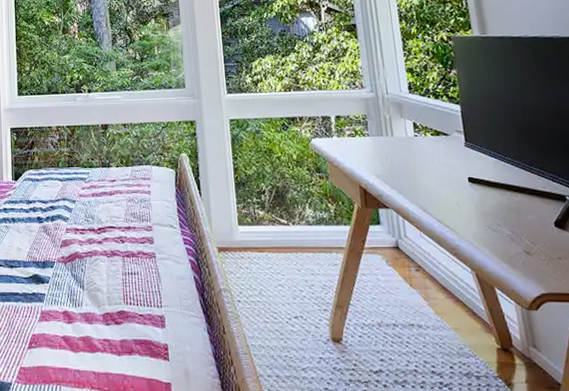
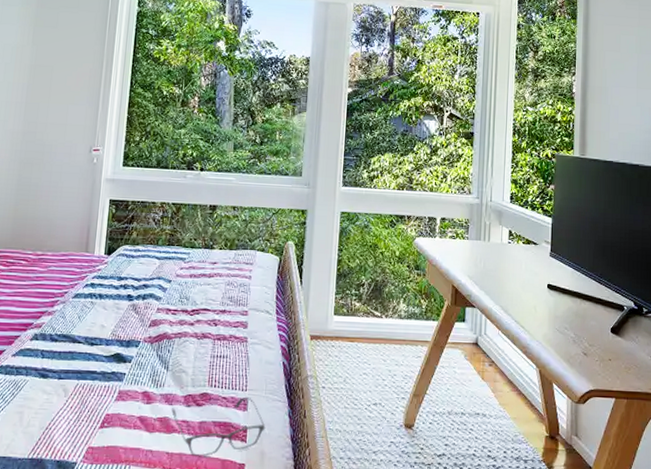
eyeglasses: none [92,313,187,377] -> present [172,396,266,457]

